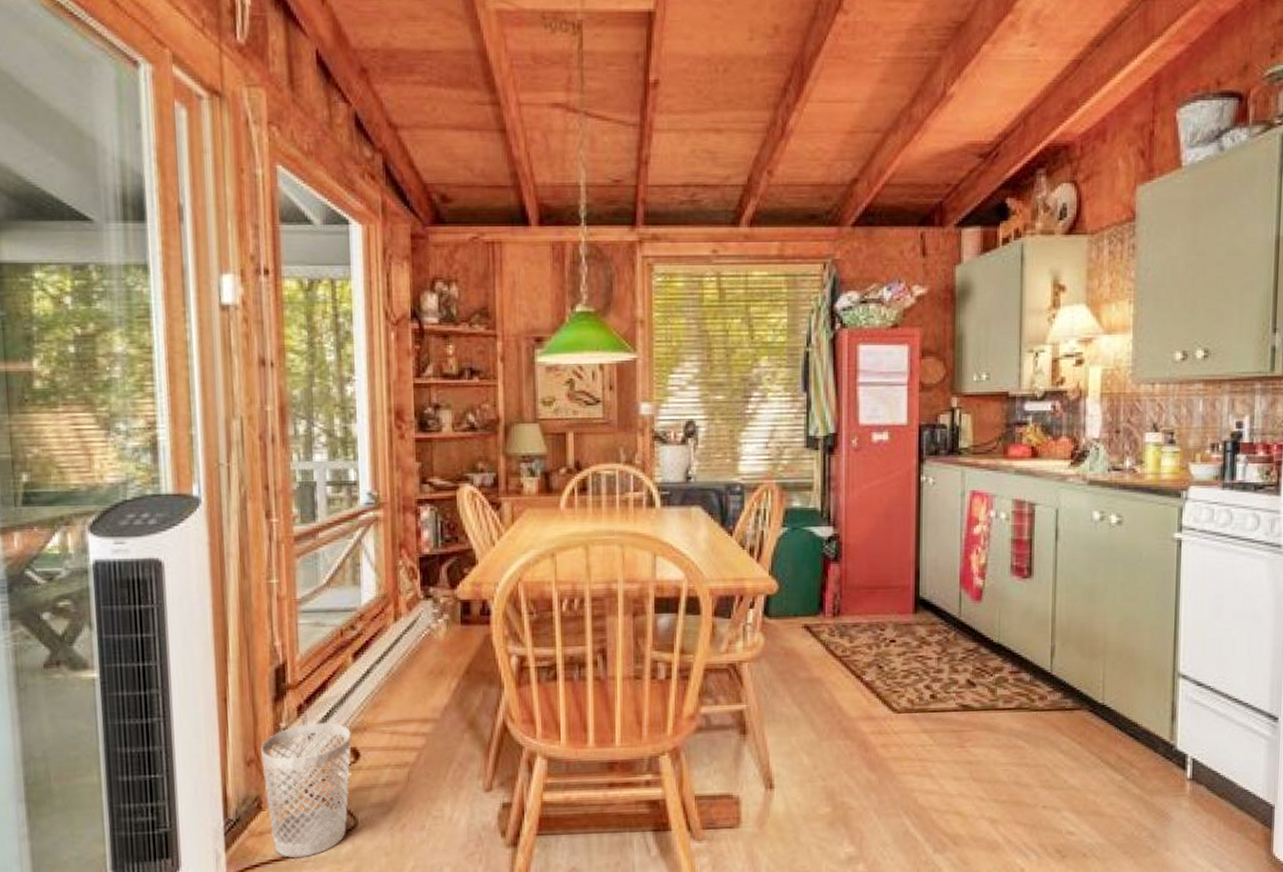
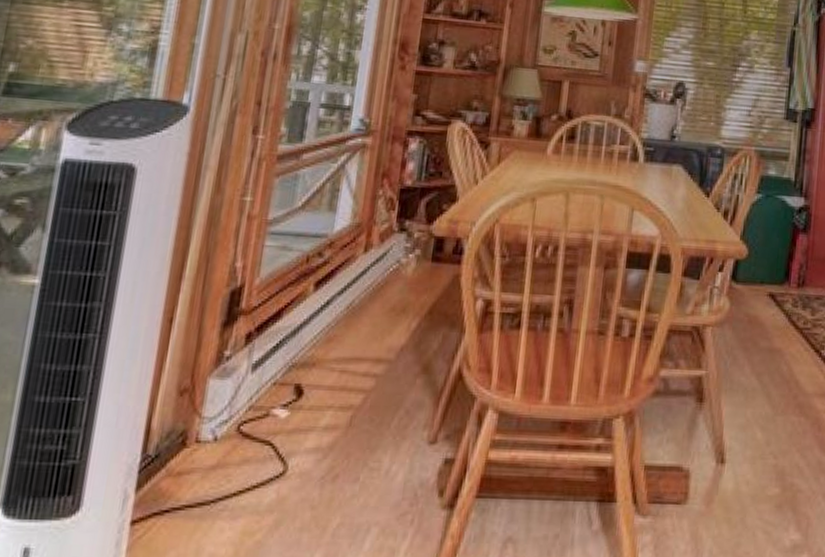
wastebasket: present [260,722,352,858] -> none [190,353,299,506]

